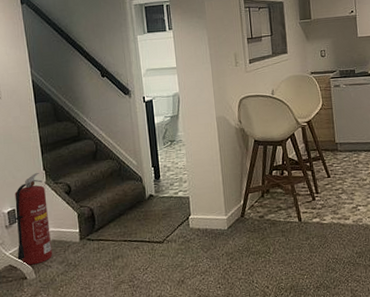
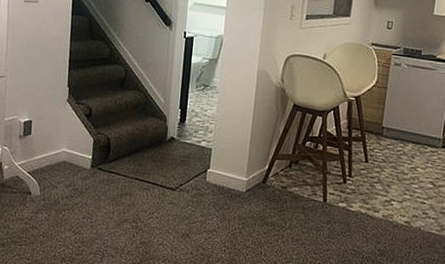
fire extinguisher: present [14,172,53,266] -> none [25,87,66,182]

